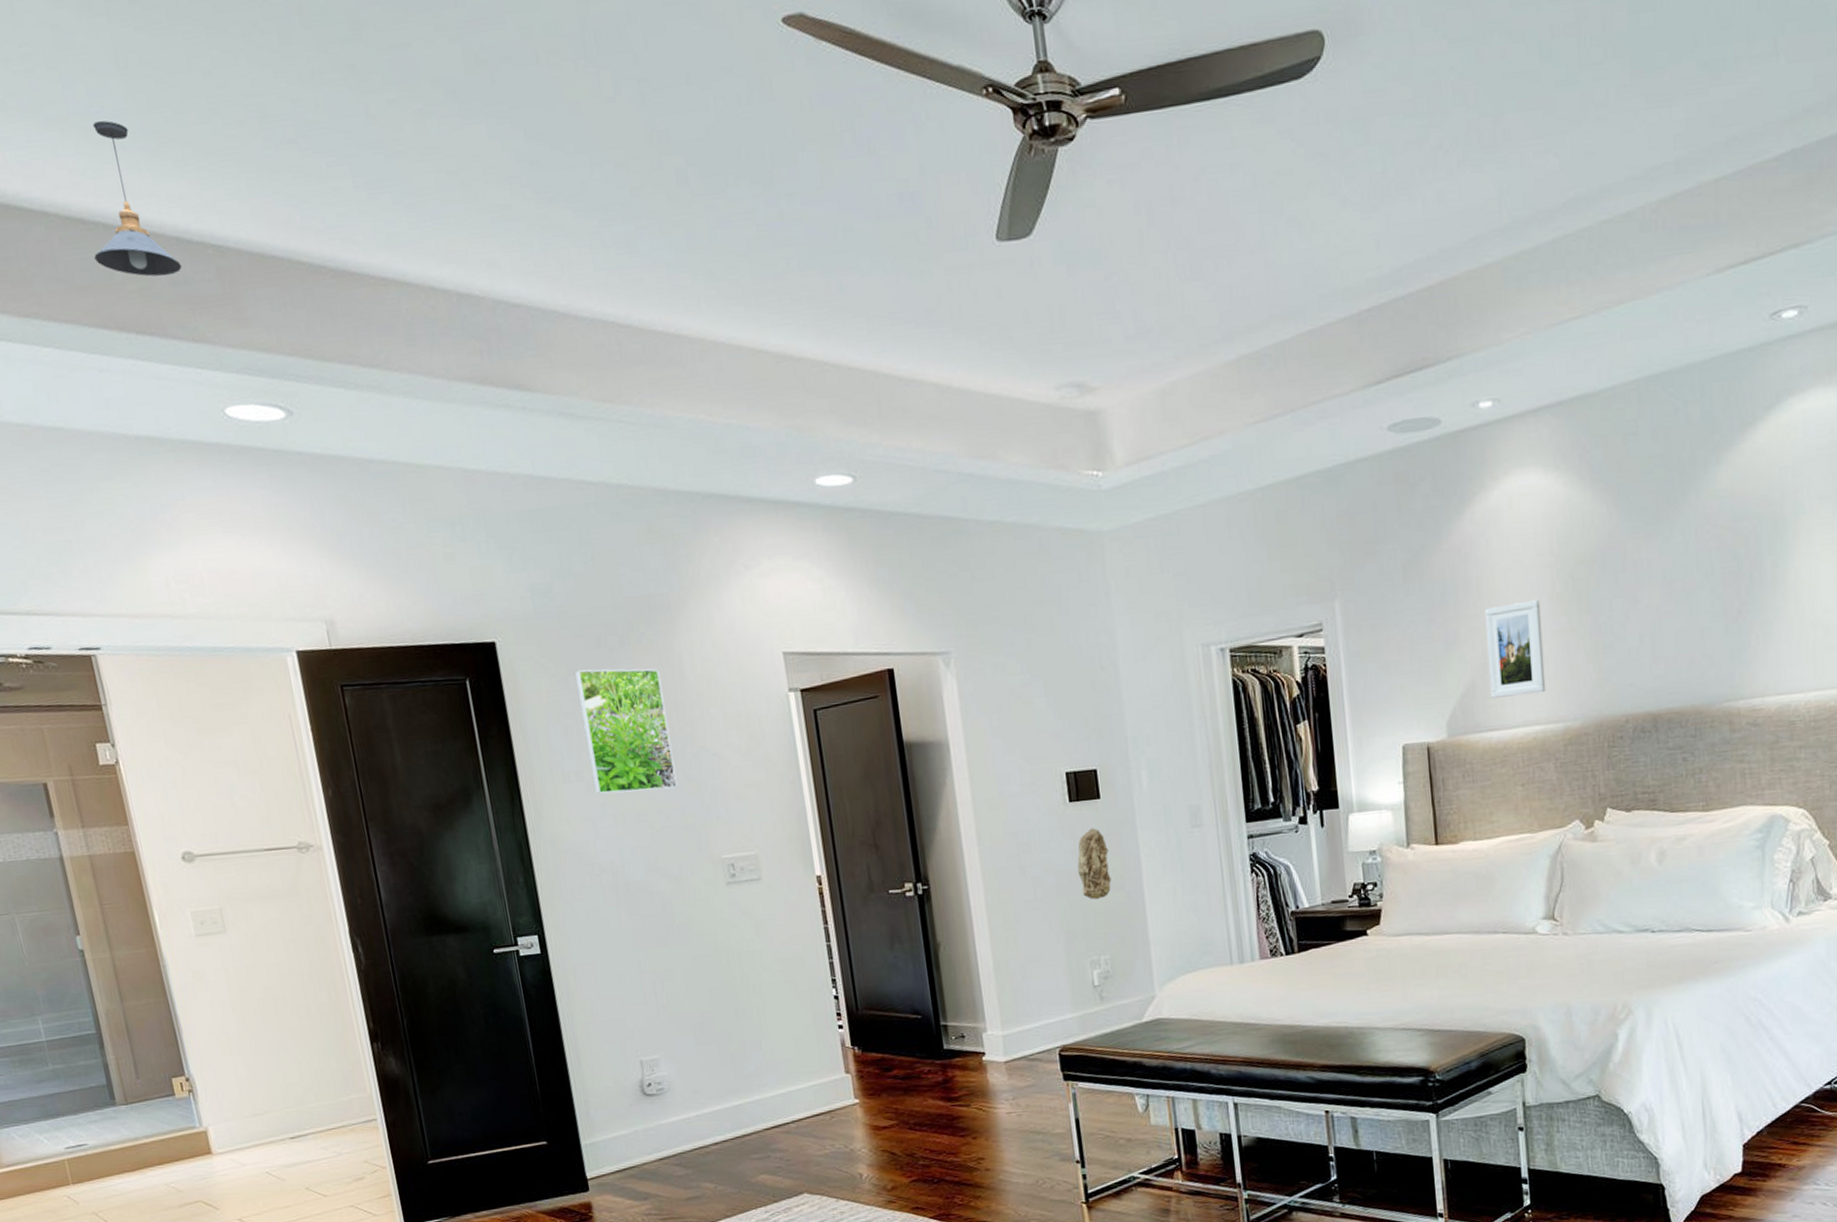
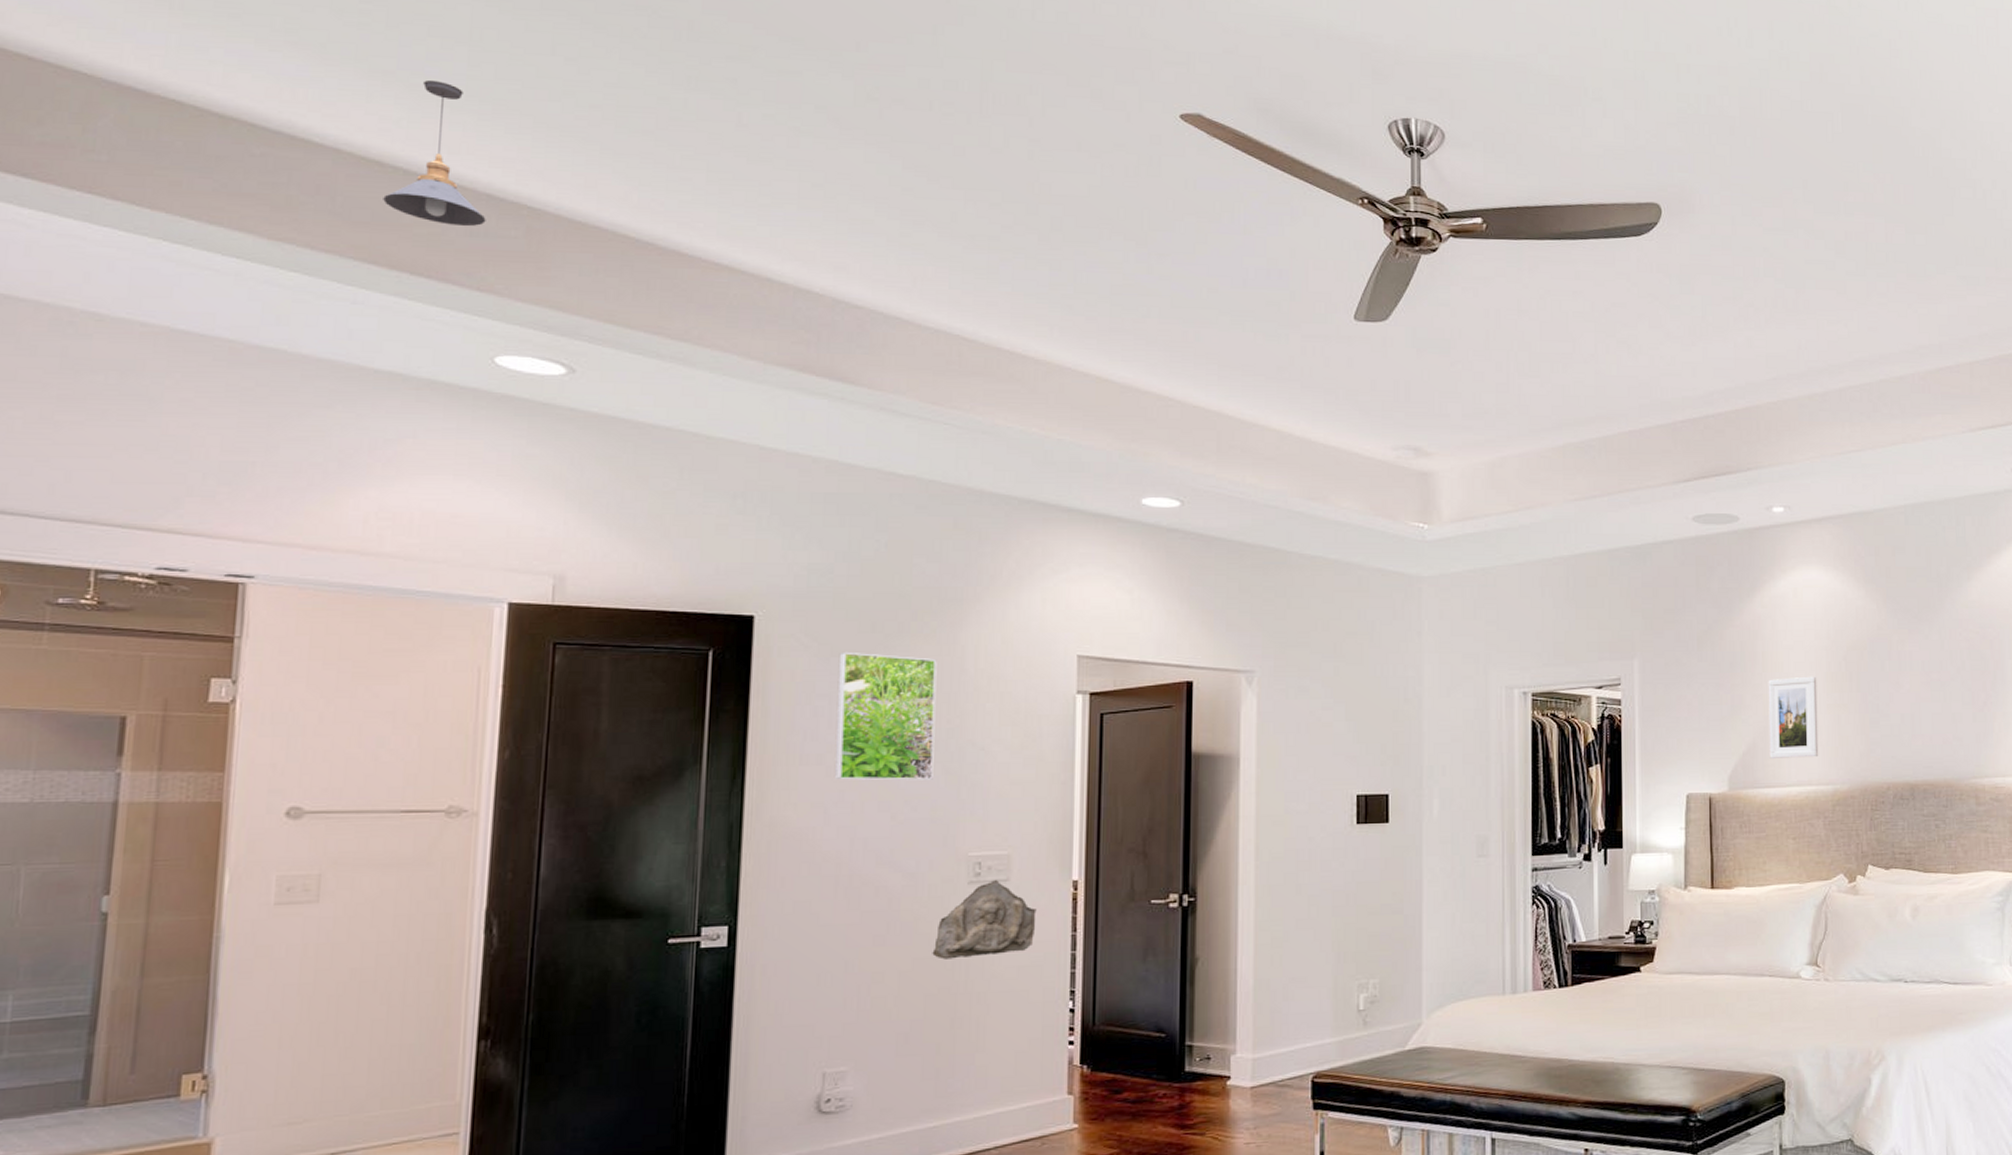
stone relief: none [708,880,792,956] -> present [932,880,1037,960]
sculptural relief: present [1077,828,1112,900] -> none [1356,851,1390,922]

